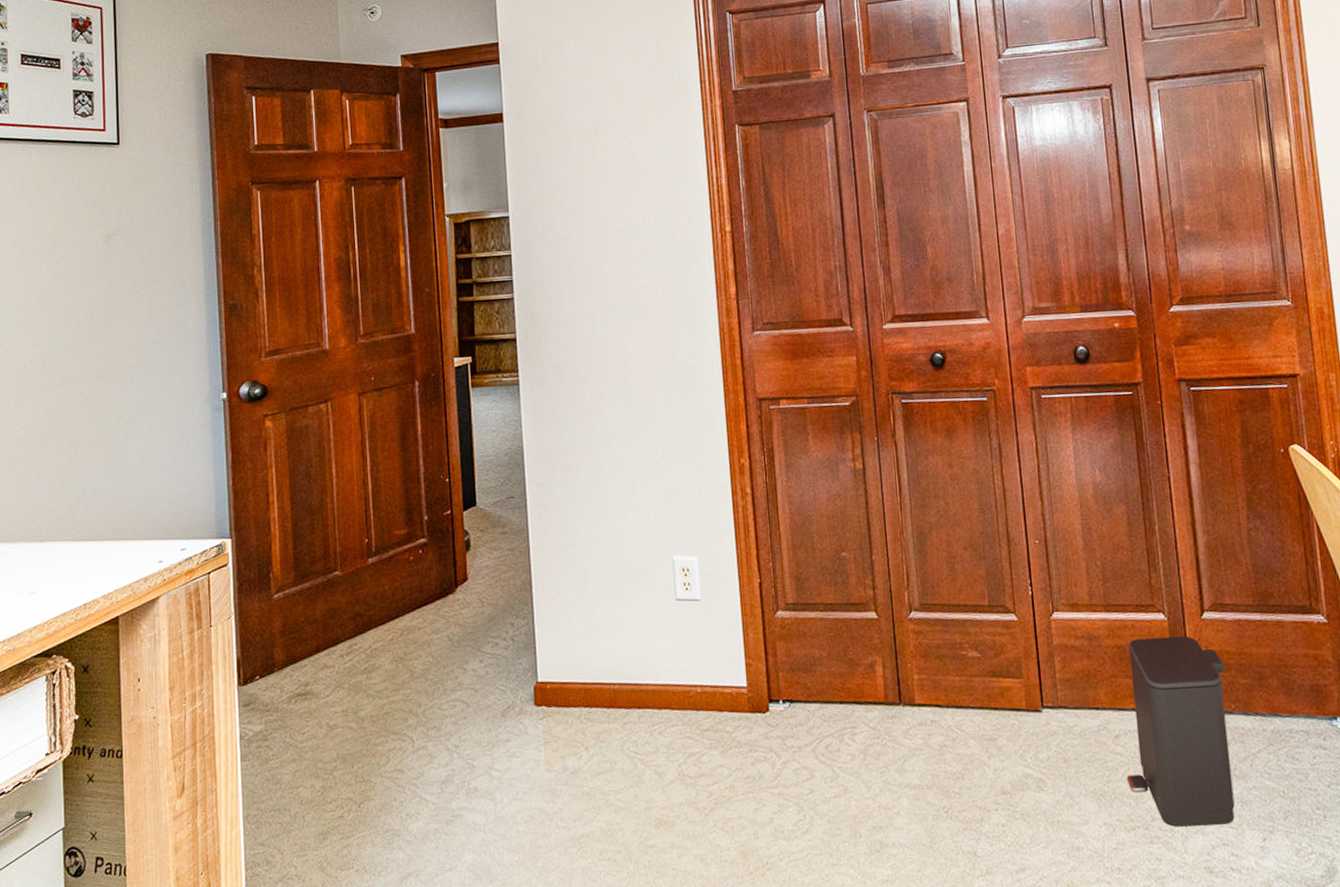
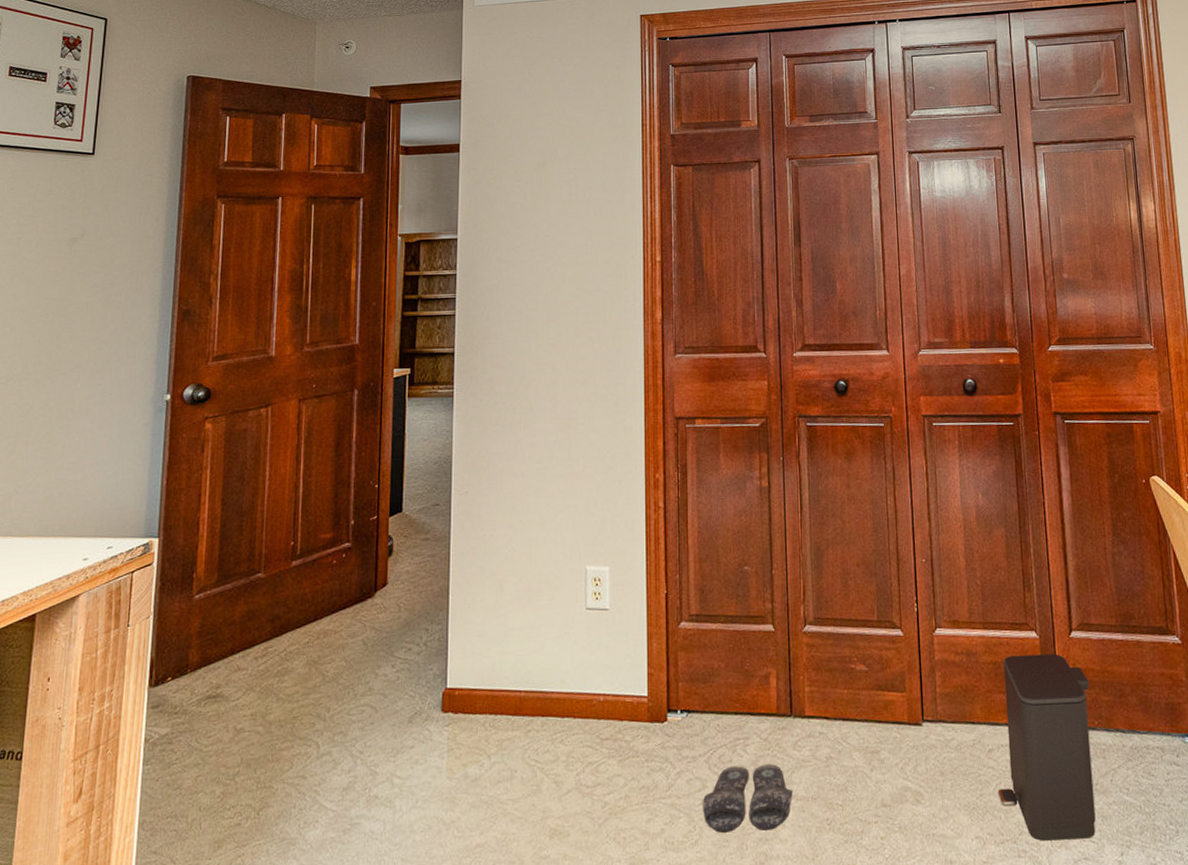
slippers: none [811,753,907,821] -> present [703,764,794,833]

